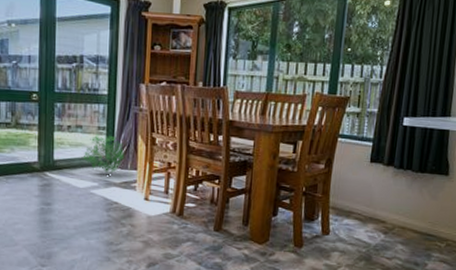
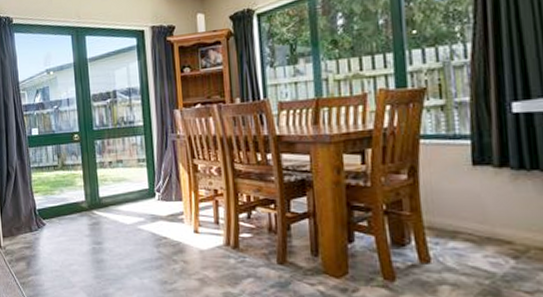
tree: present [81,134,125,174] -> none [125,166,168,208]

